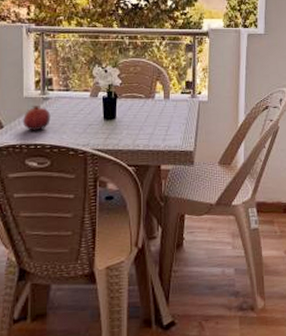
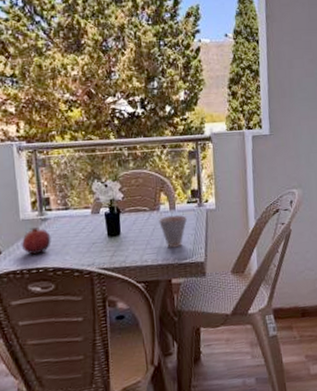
cup: none [153,104,181,135] -> present [159,215,188,248]

